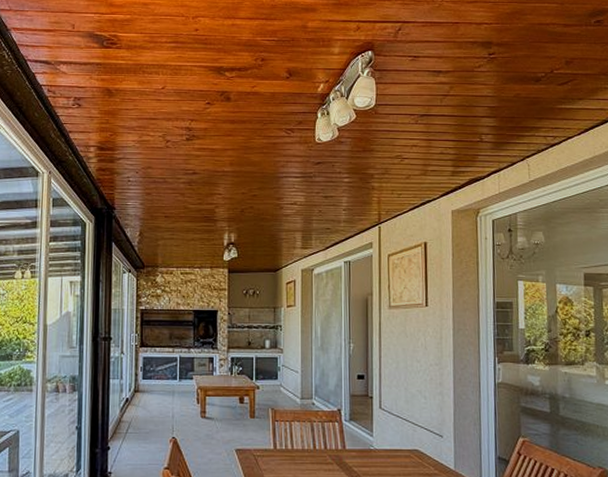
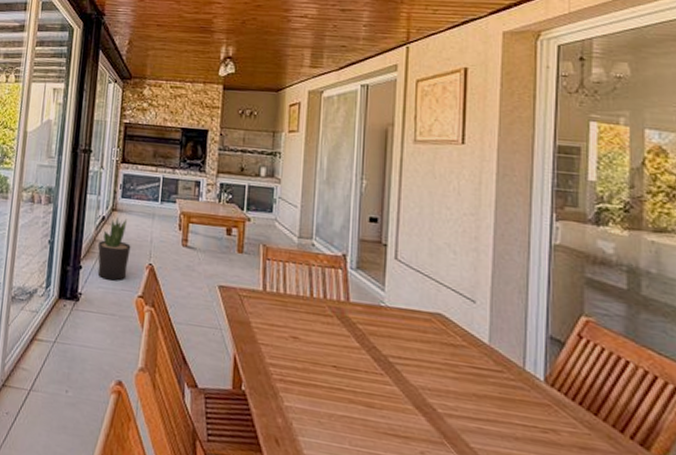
planter: none [123,398,155,457] -> present [97,217,131,281]

